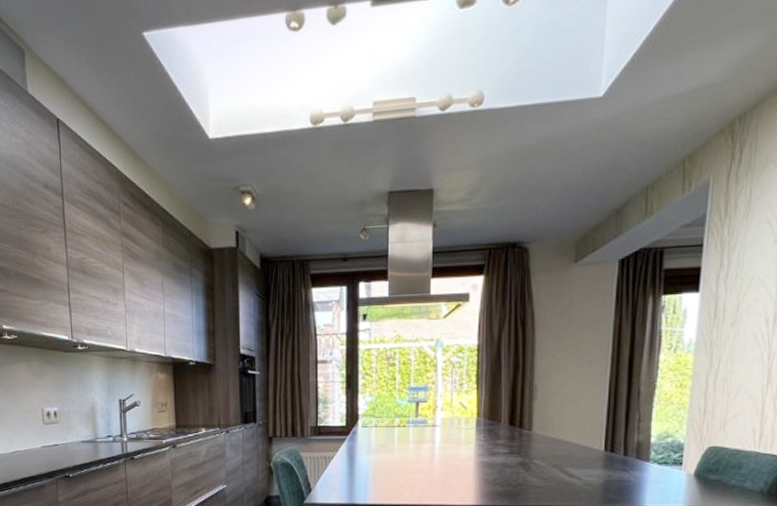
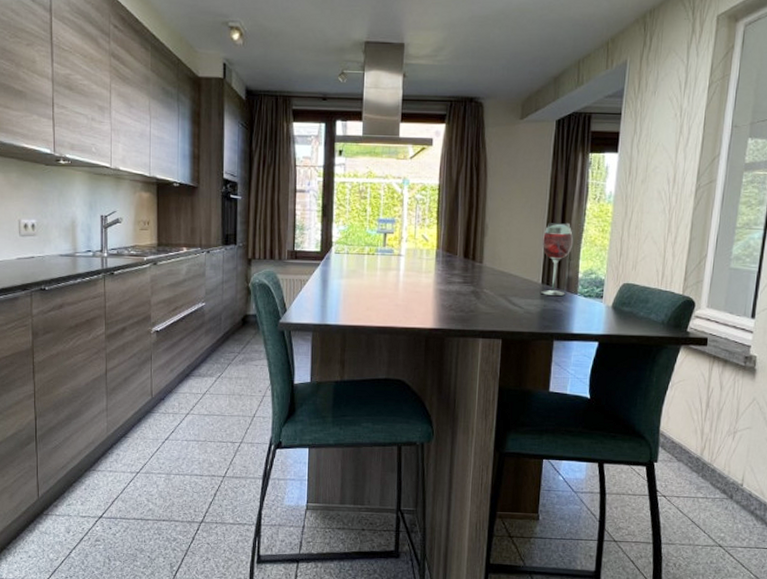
wineglass: none [603,380,643,464] -> present [541,223,573,296]

